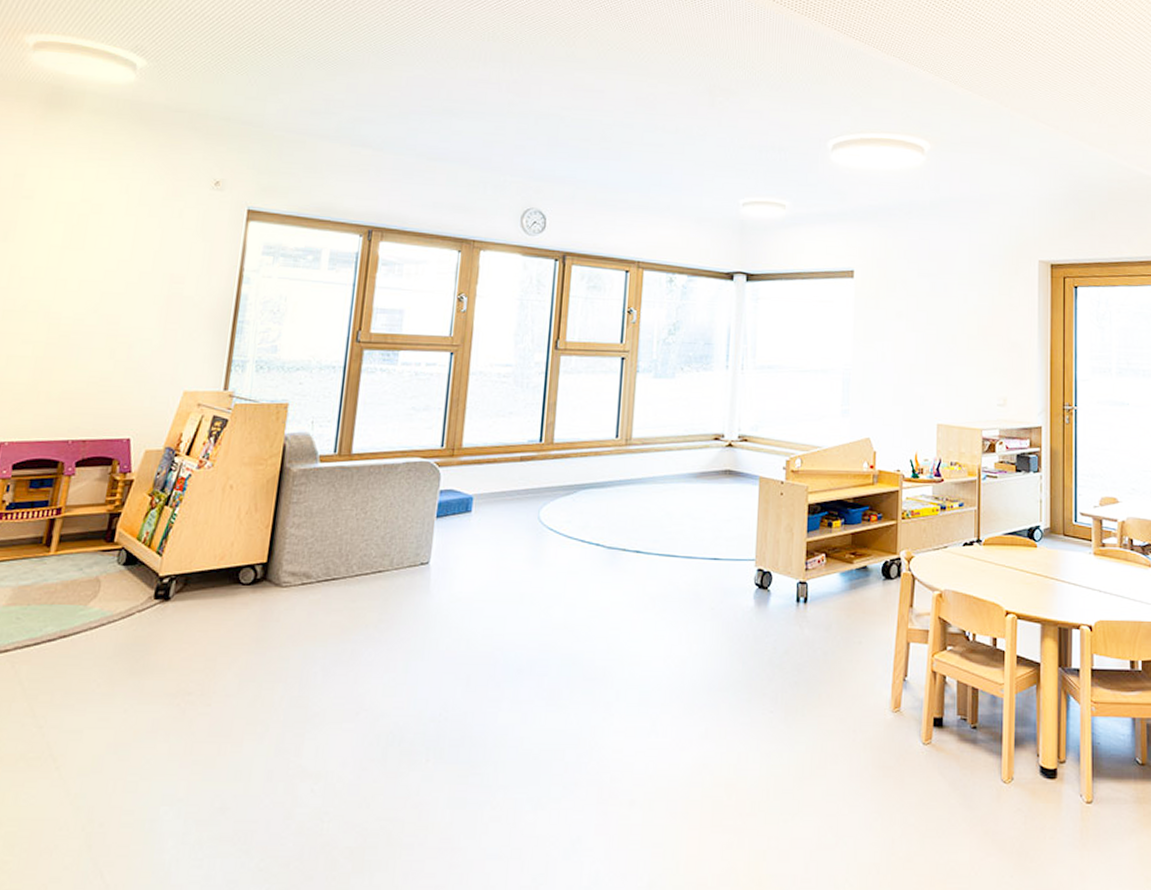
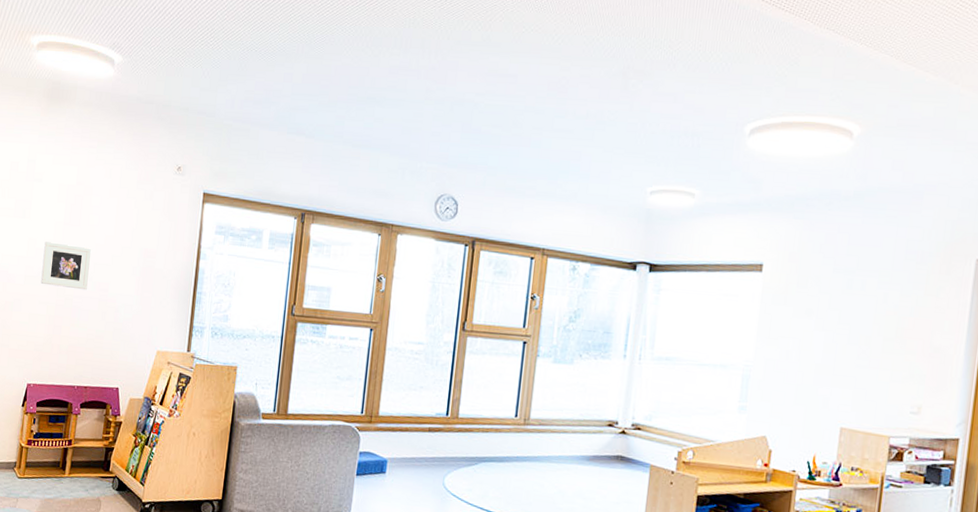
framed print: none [25,269,98,325] -> present [41,241,91,290]

